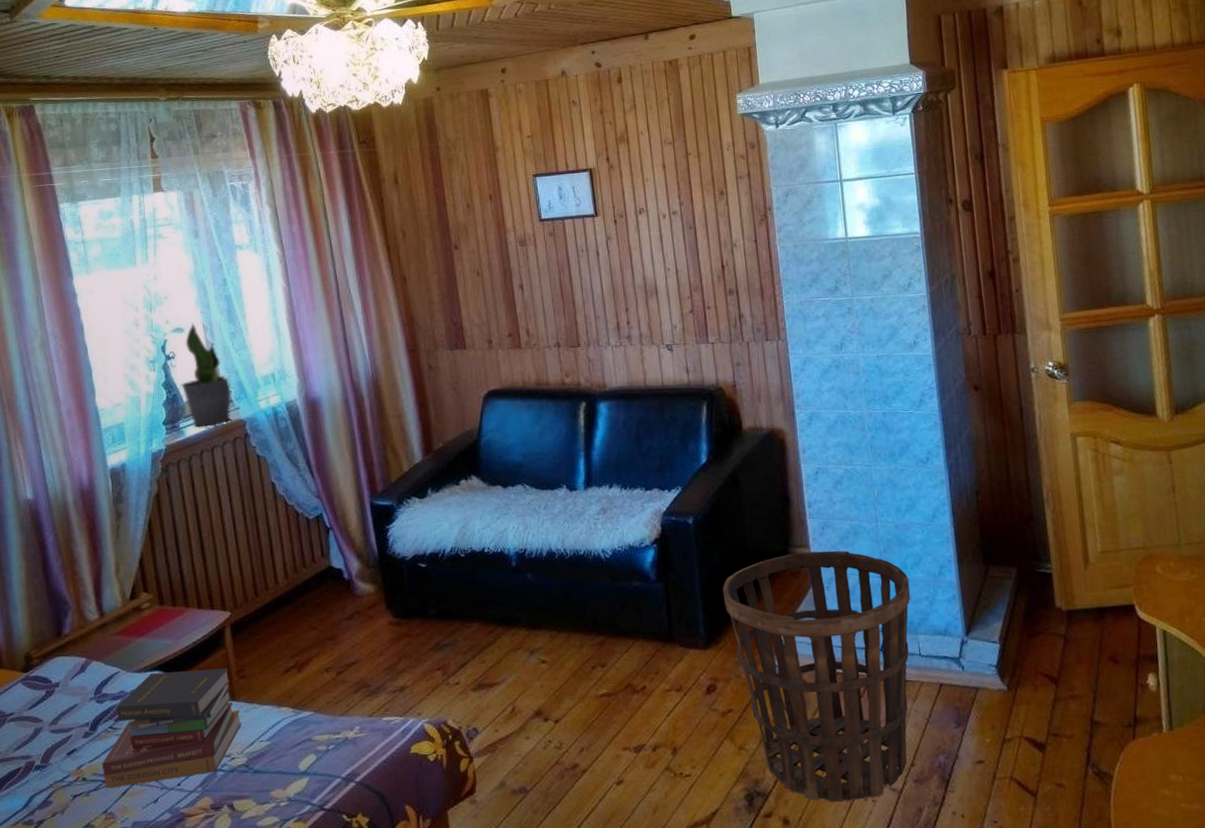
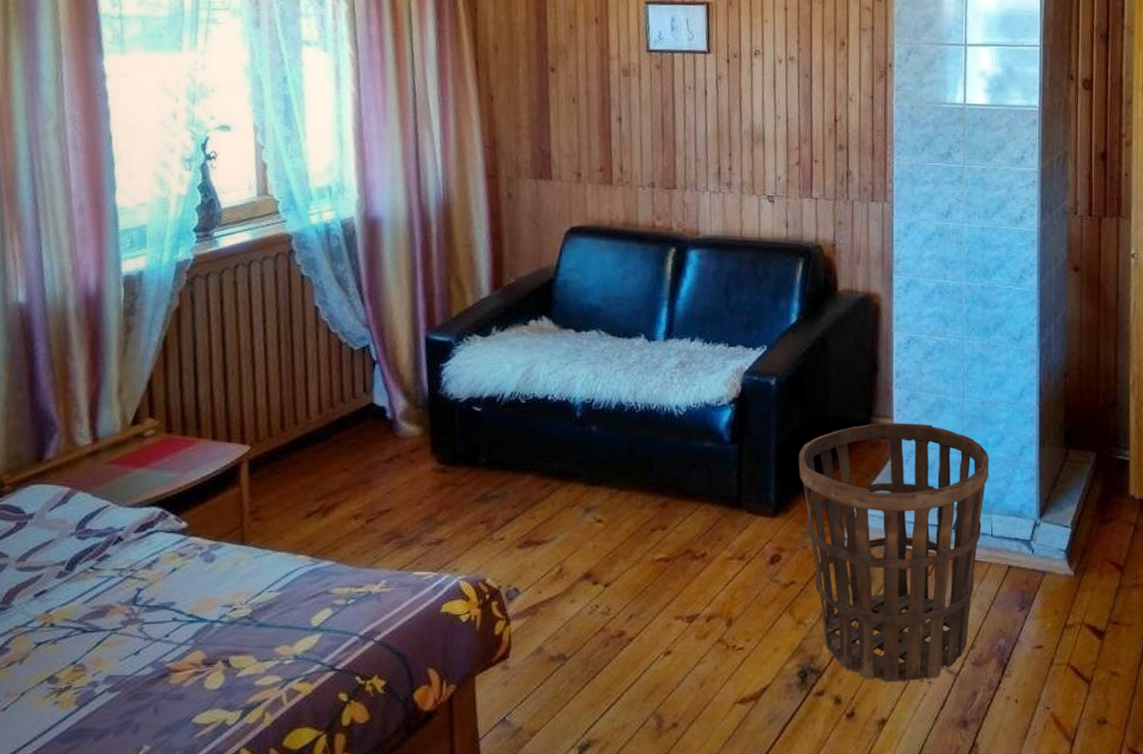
books: present [102,668,243,789] -> none [75,509,251,637]
potted plant: present [181,323,231,427] -> none [220,122,280,237]

